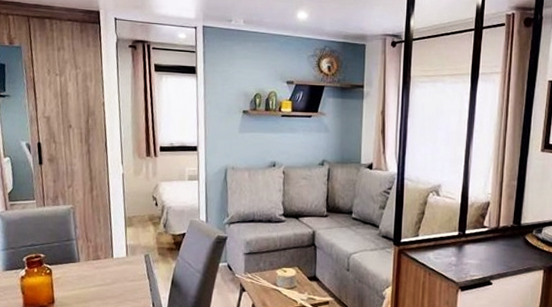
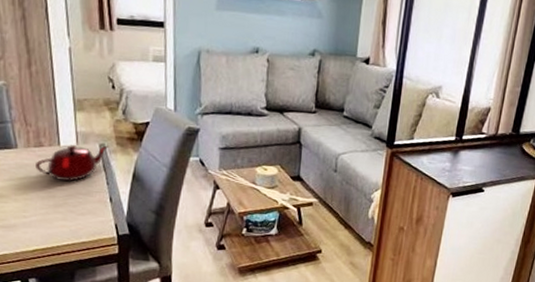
teapot: none [92,255,153,290] -> present [34,145,110,181]

